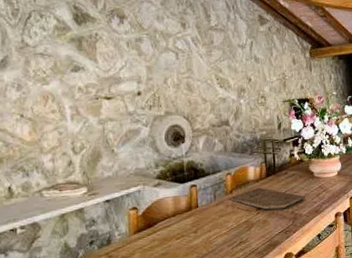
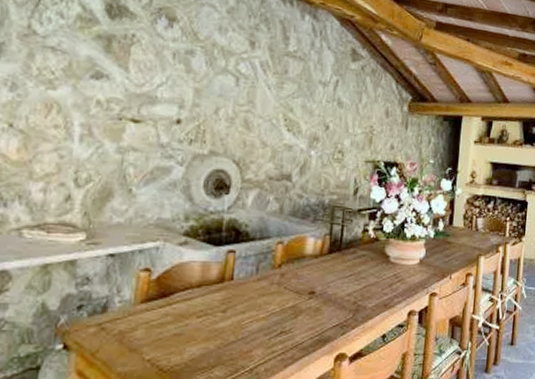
cutting board: present [228,187,305,210] -> none [274,266,374,295]

